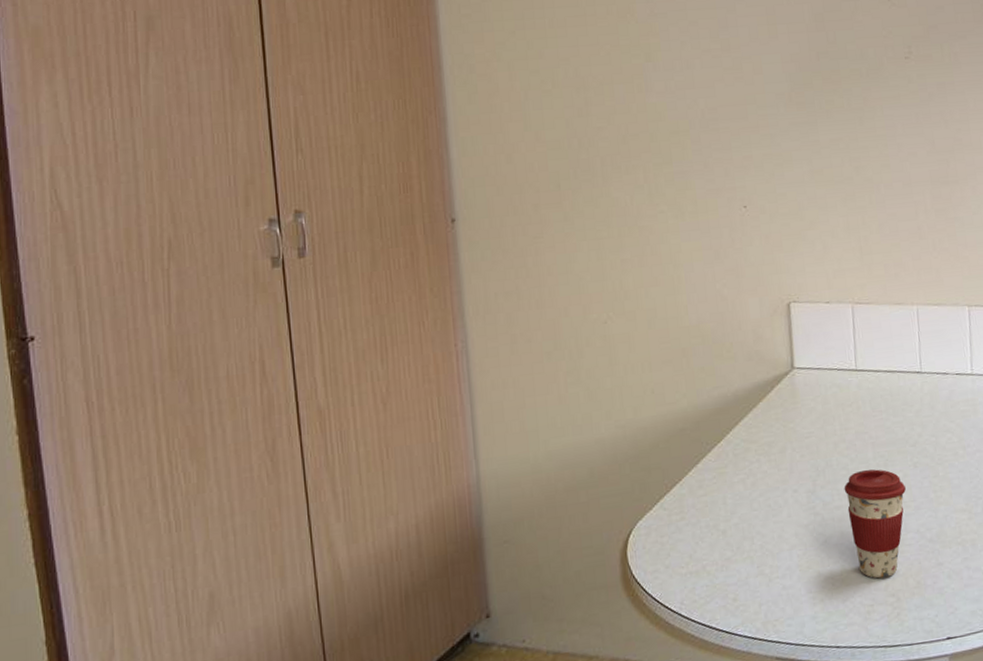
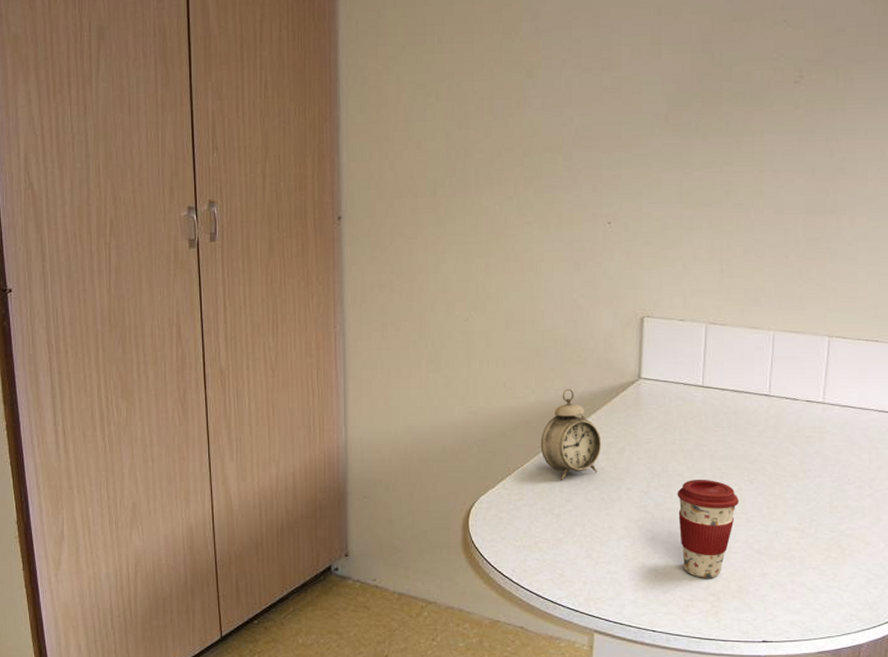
alarm clock: none [697,387,762,491] -> present [540,388,602,480]

